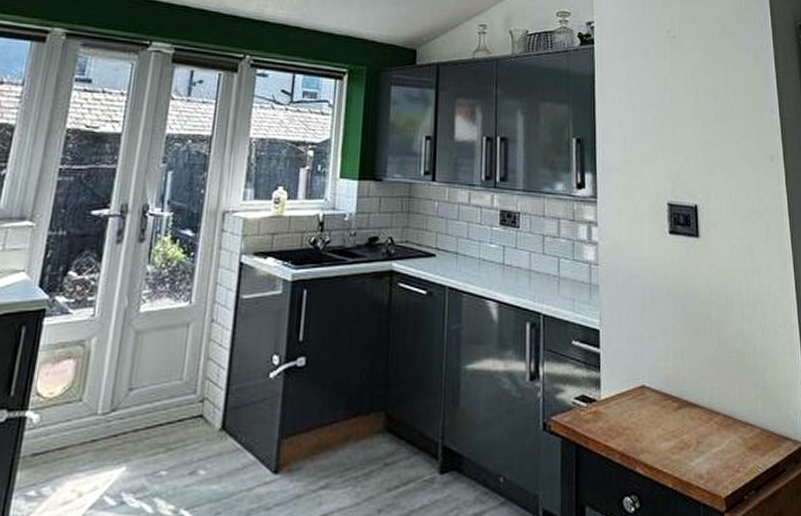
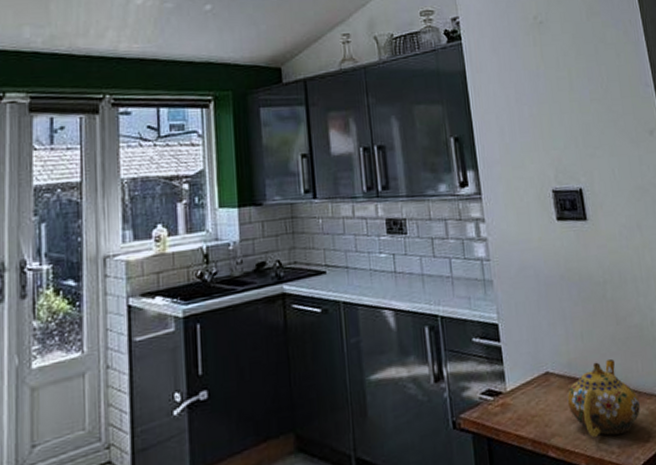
teapot: none [660,380,733,460] -> present [567,358,640,438]

